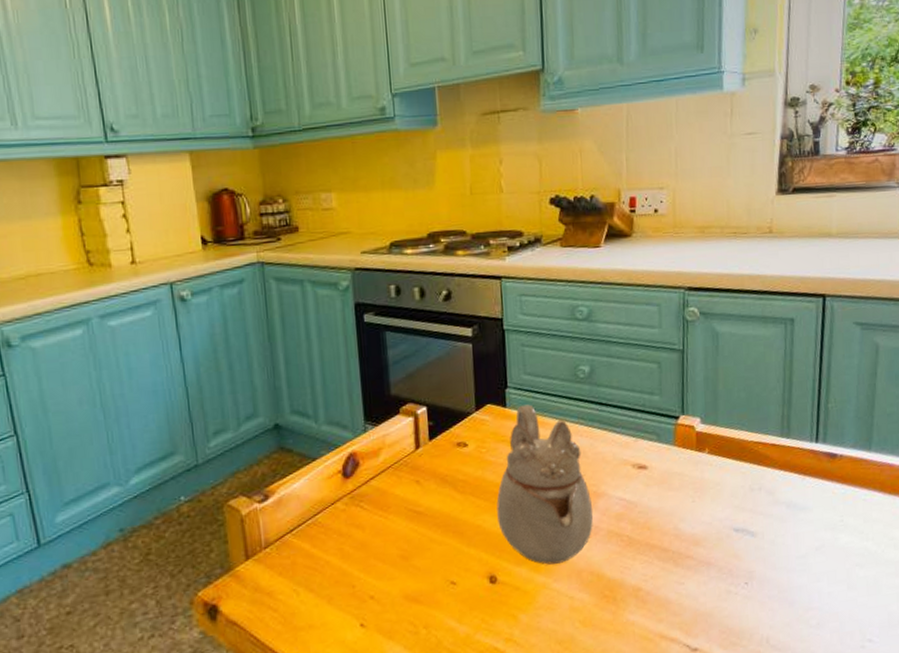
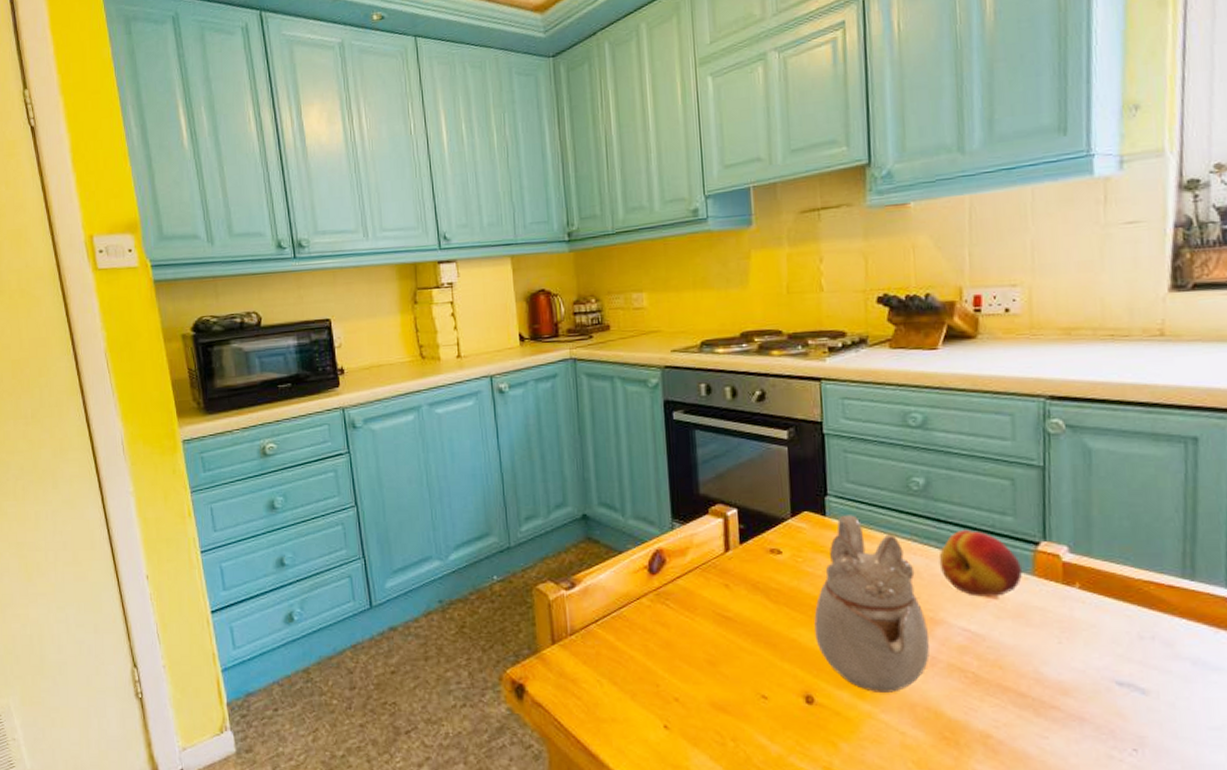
fruit: none [601,410,667,469] -> present [938,529,1023,597]

